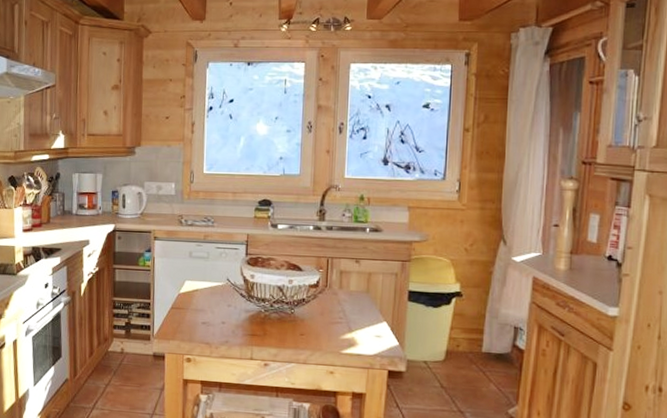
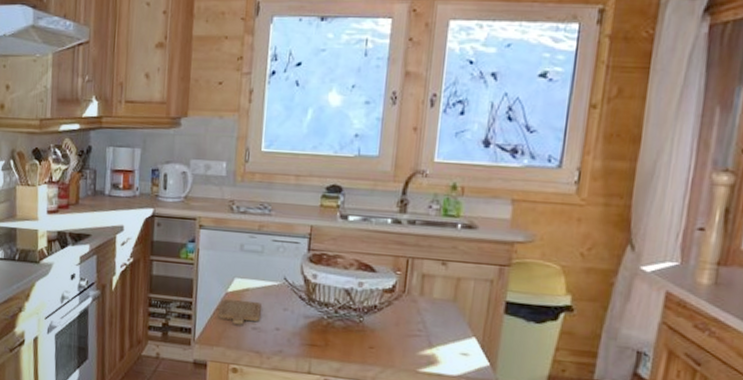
chopping board: none [172,299,209,321] -> present [218,299,261,325]

